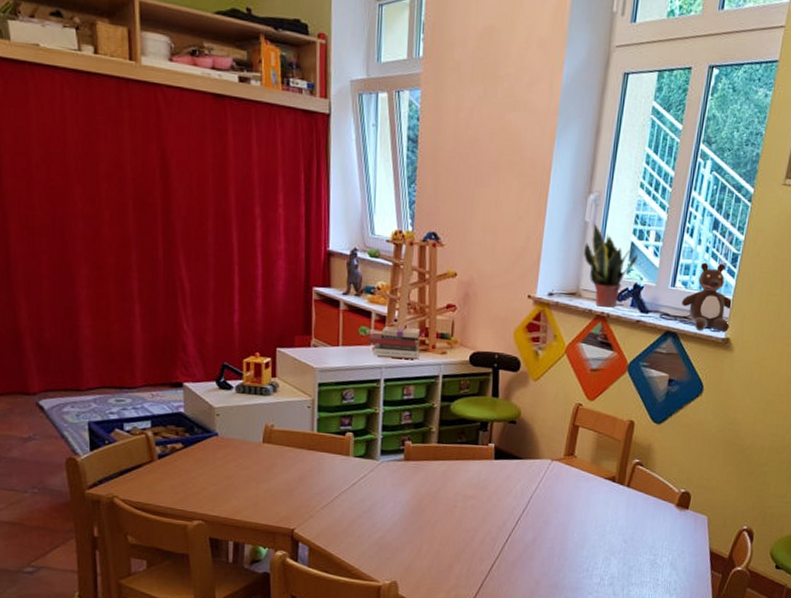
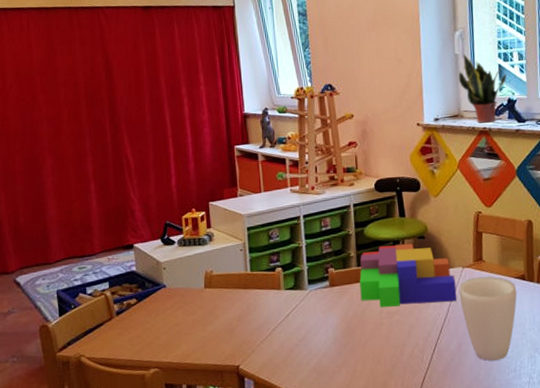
books: present [368,326,421,361] -> none [285,167,331,197]
toy blocks: none [436,425,542,493] -> present [359,243,457,307]
cup: none [543,472,605,558] -> present [459,276,517,361]

